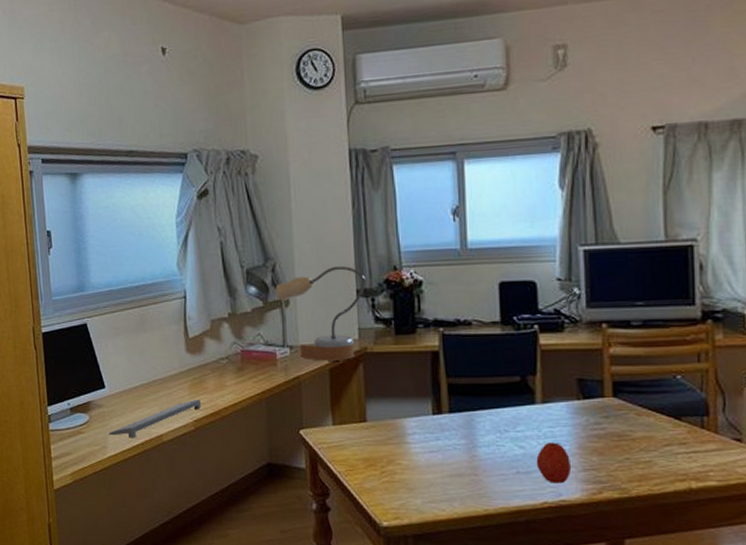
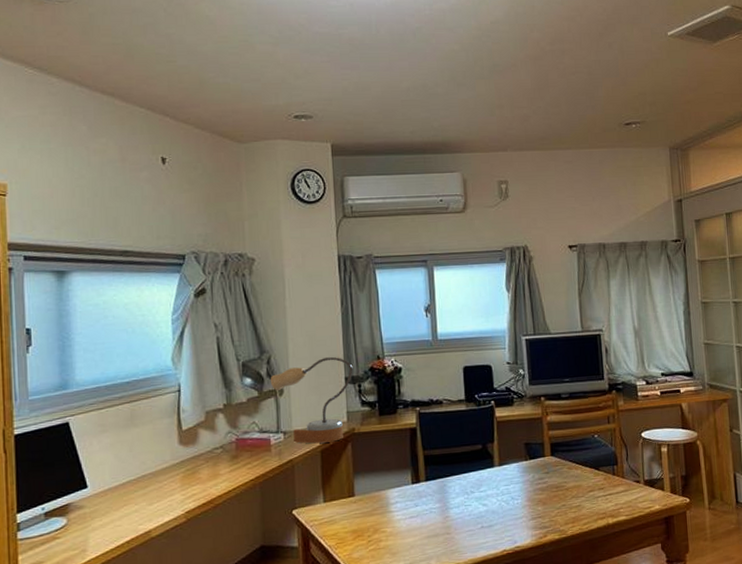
computer keyboard: present [108,400,201,438] -> none [89,491,193,538]
apple: present [536,441,572,484] -> none [496,497,523,533]

